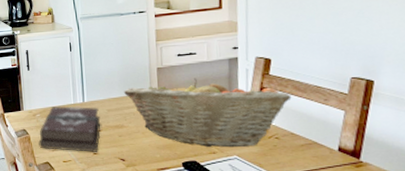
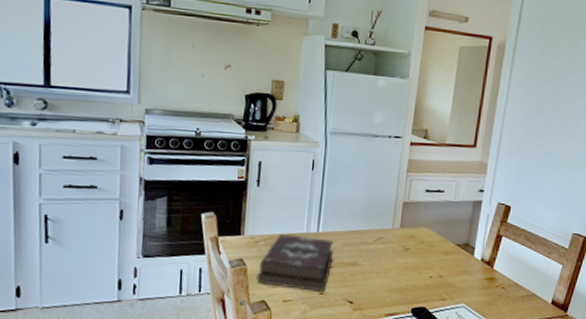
fruit basket: present [124,78,292,148] -> none [364,217,522,295]

